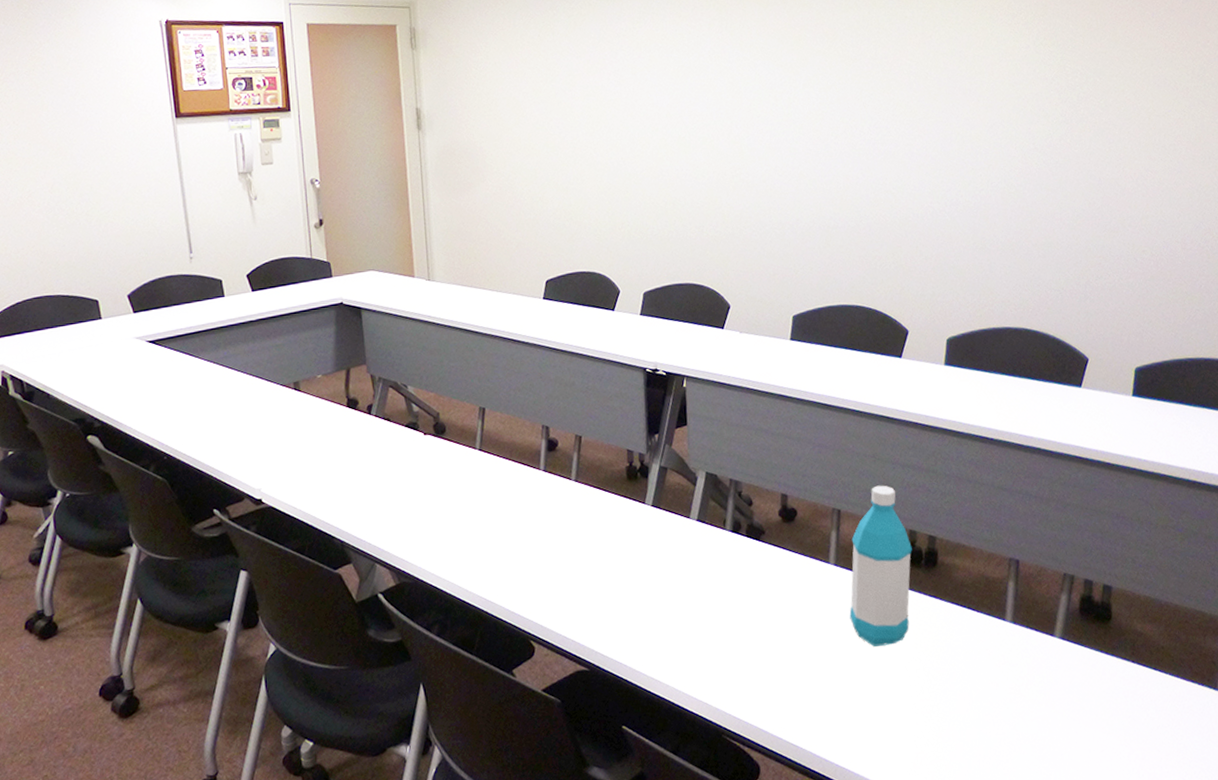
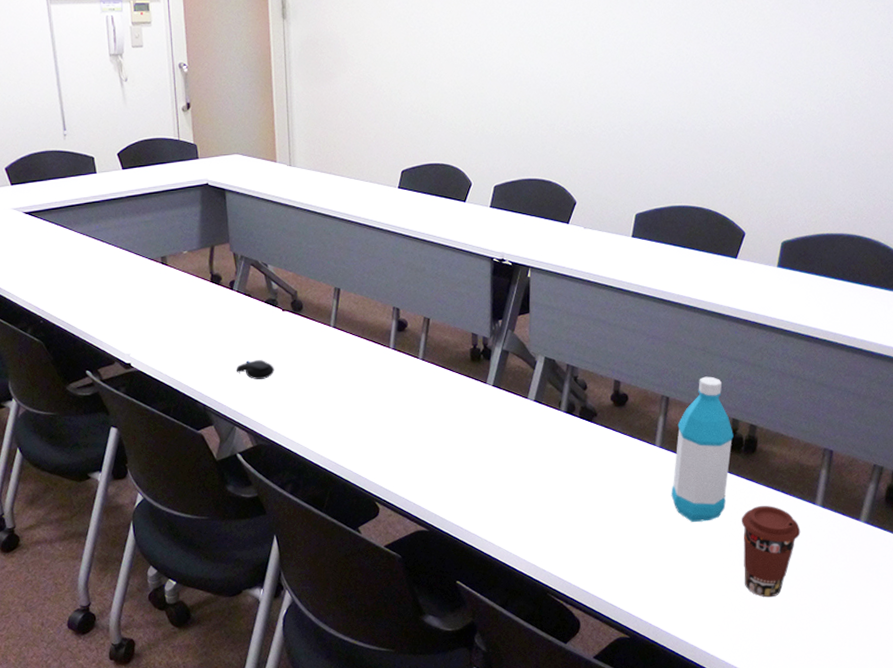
computer mouse: none [375,489,417,511] -> present [236,360,274,379]
coffee cup: none [927,624,992,728] -> present [742,506,801,598]

